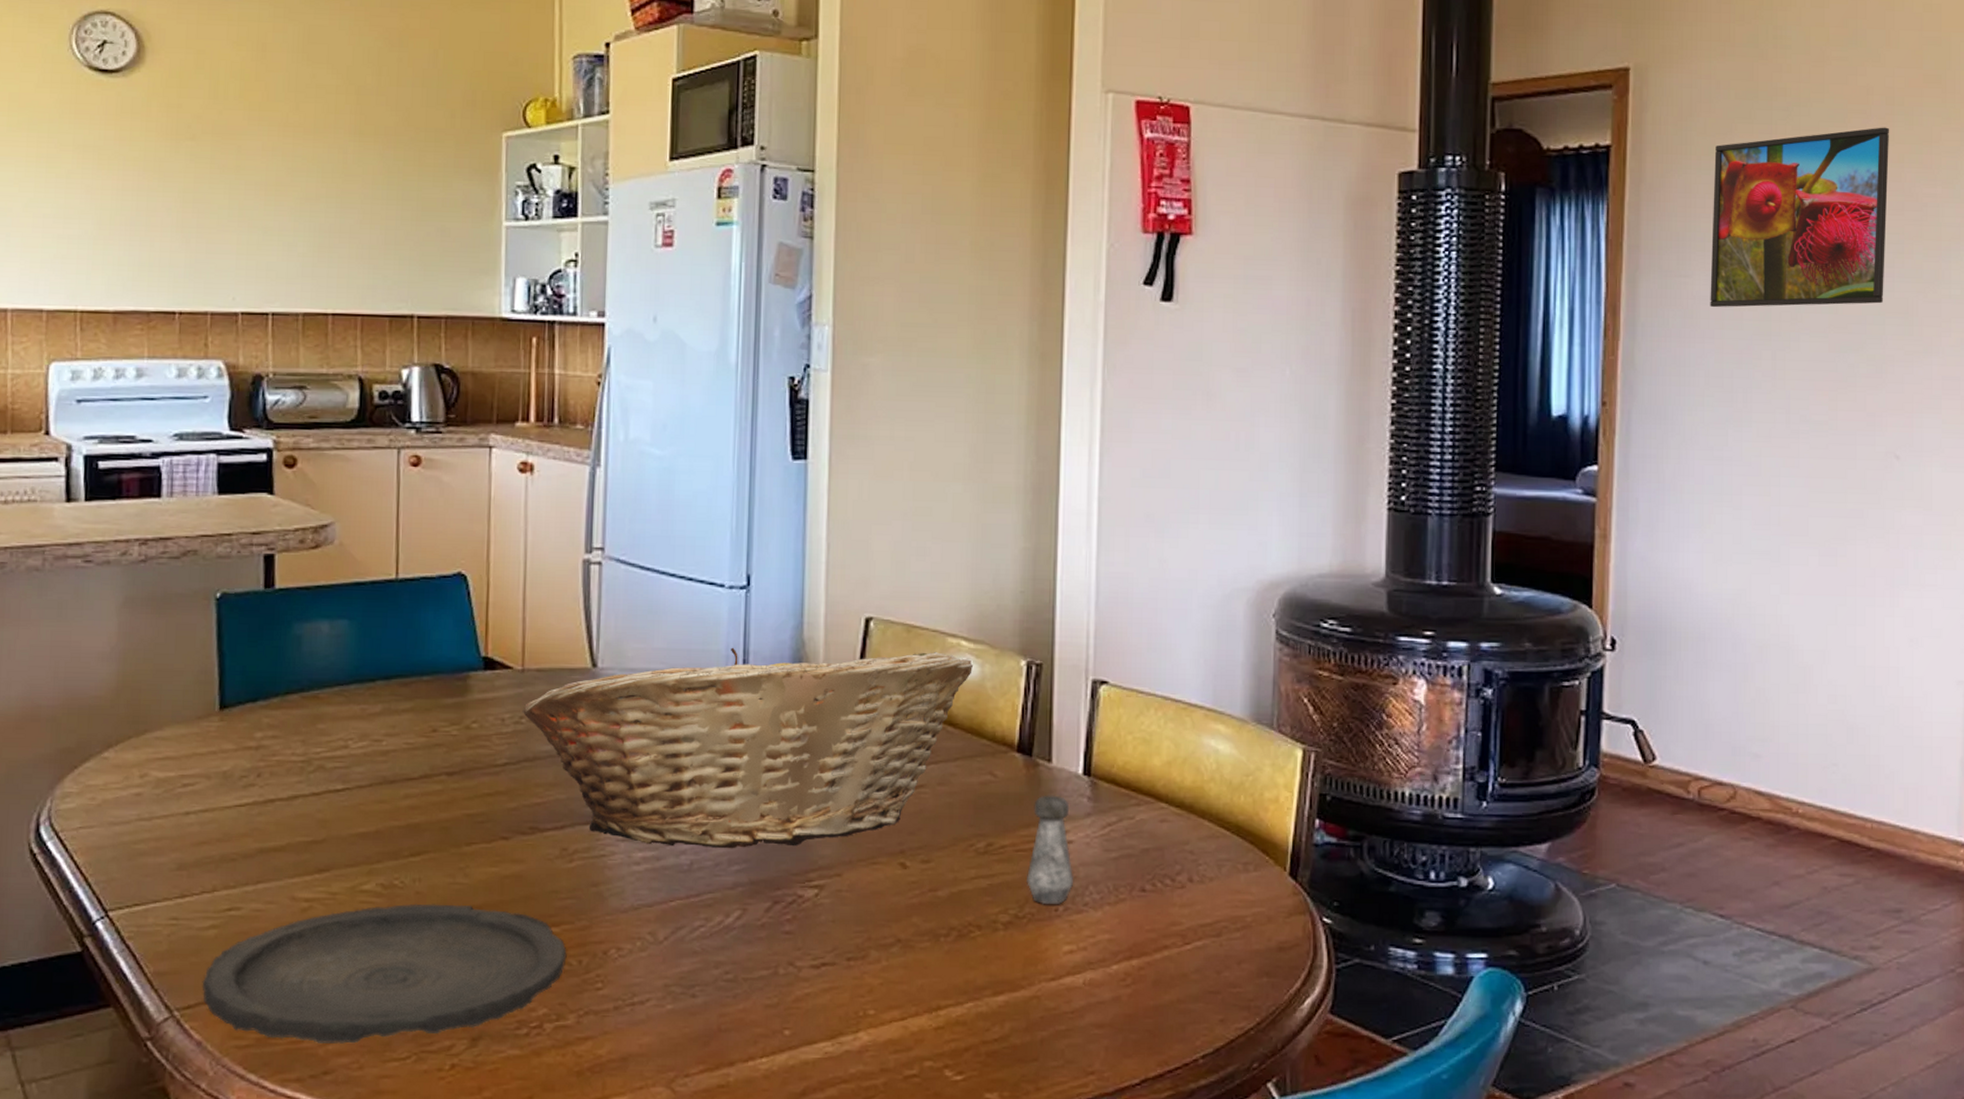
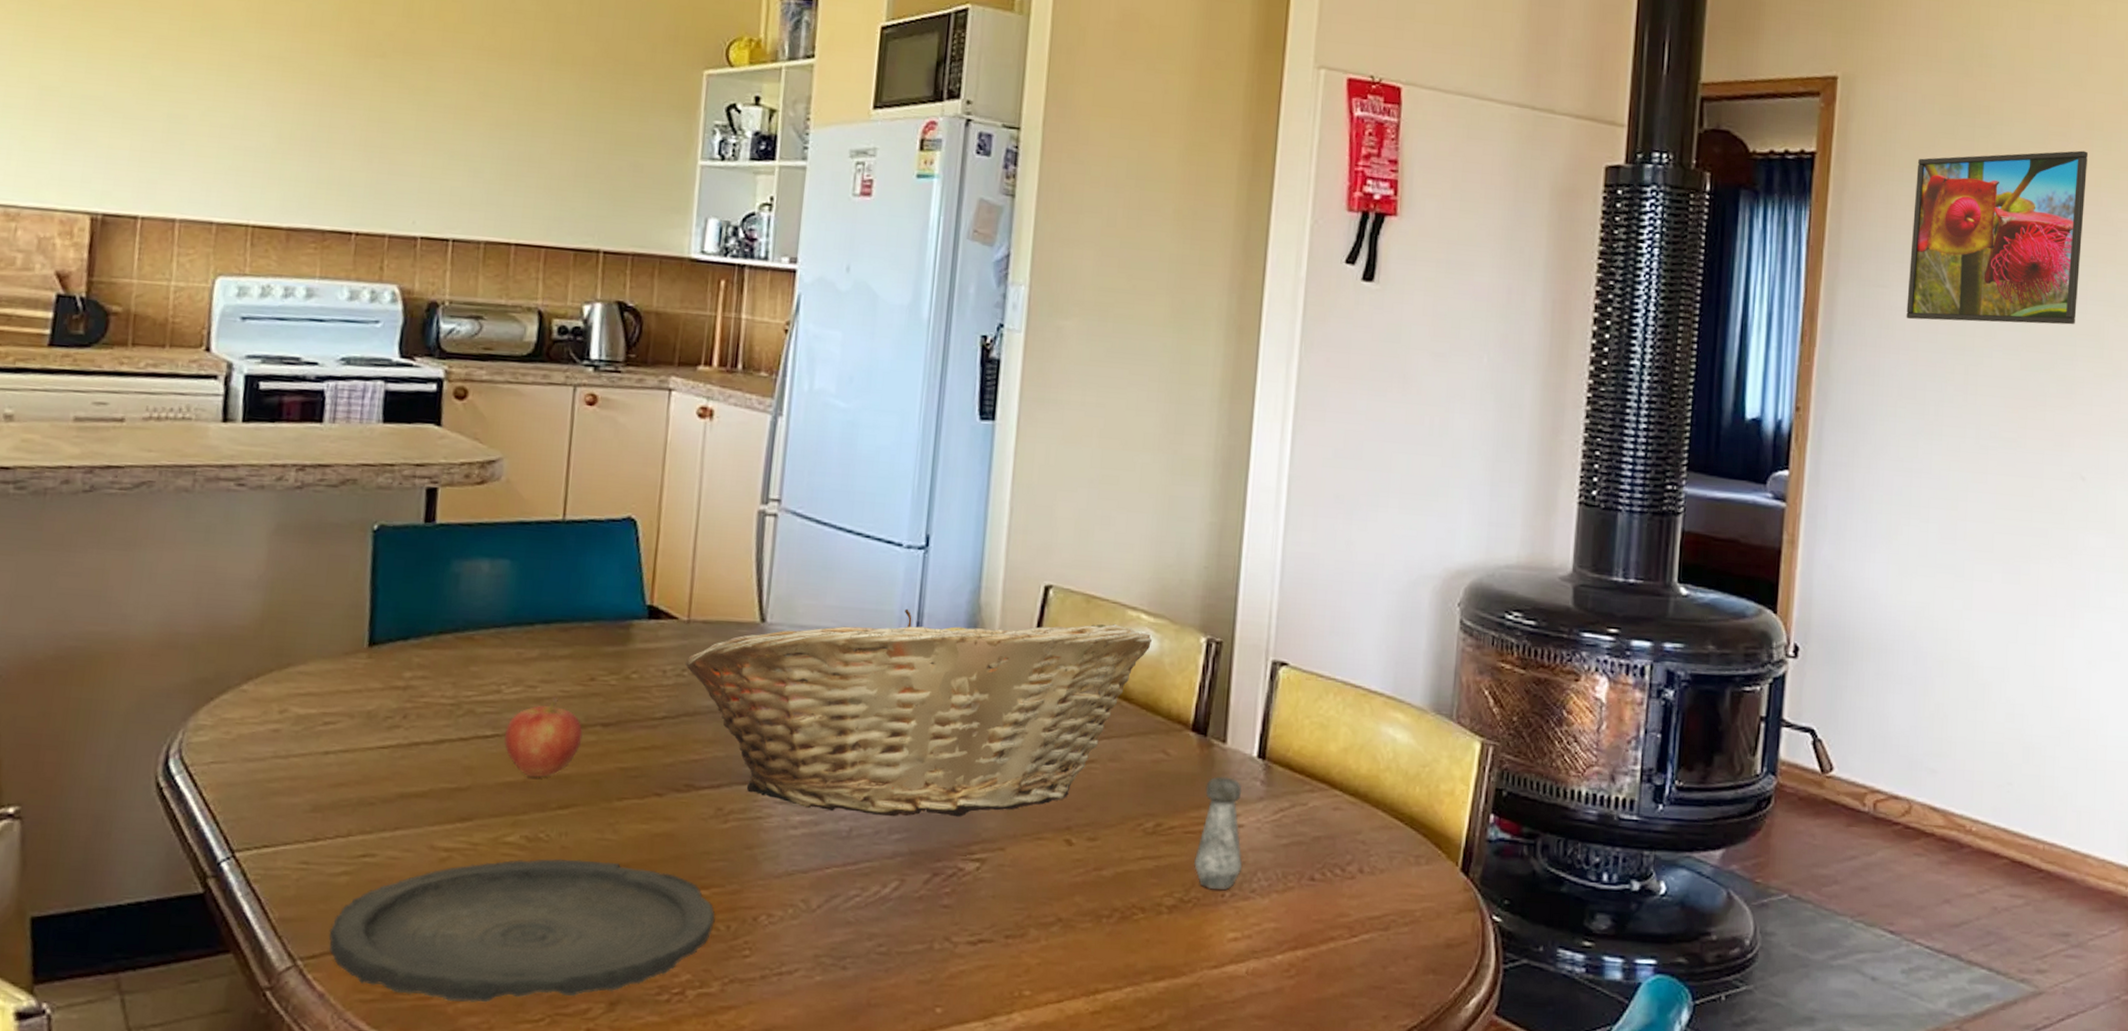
apple: none [354,747,429,828] -> present [503,695,583,778]

